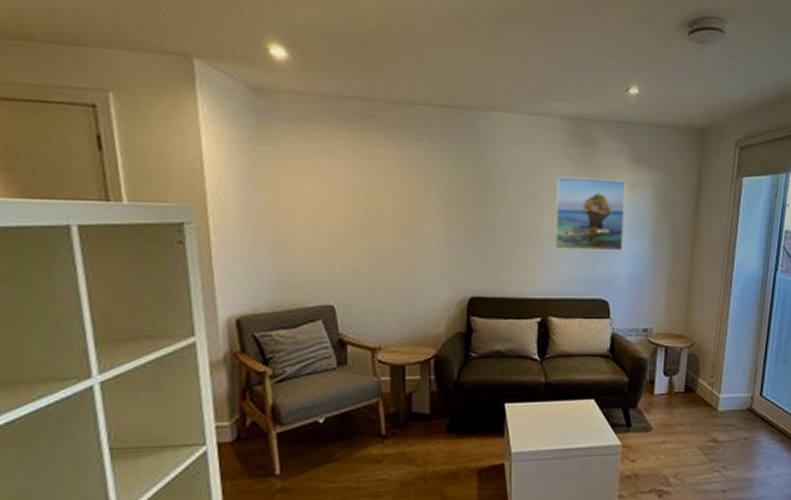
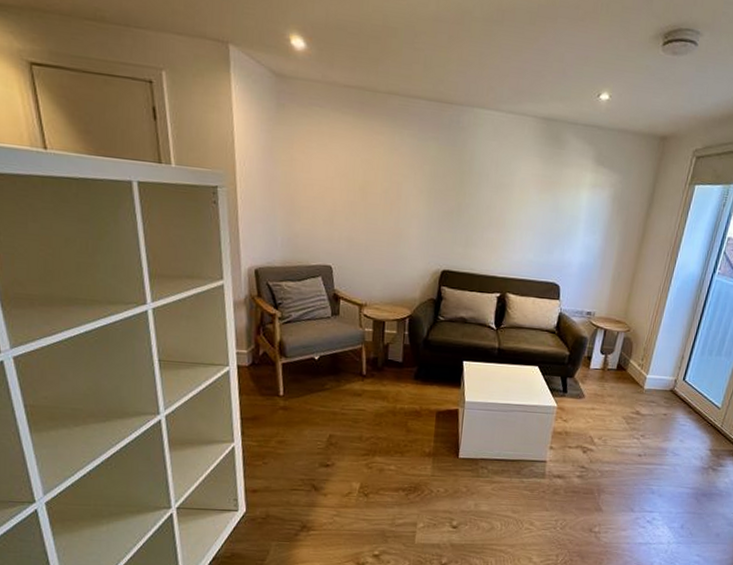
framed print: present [554,176,626,251] -> none [517,171,587,243]

